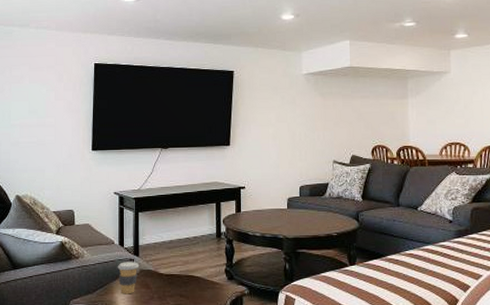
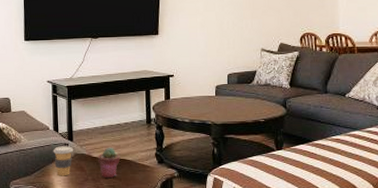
potted succulent: none [165,262,188,295] -> present [98,147,120,178]

